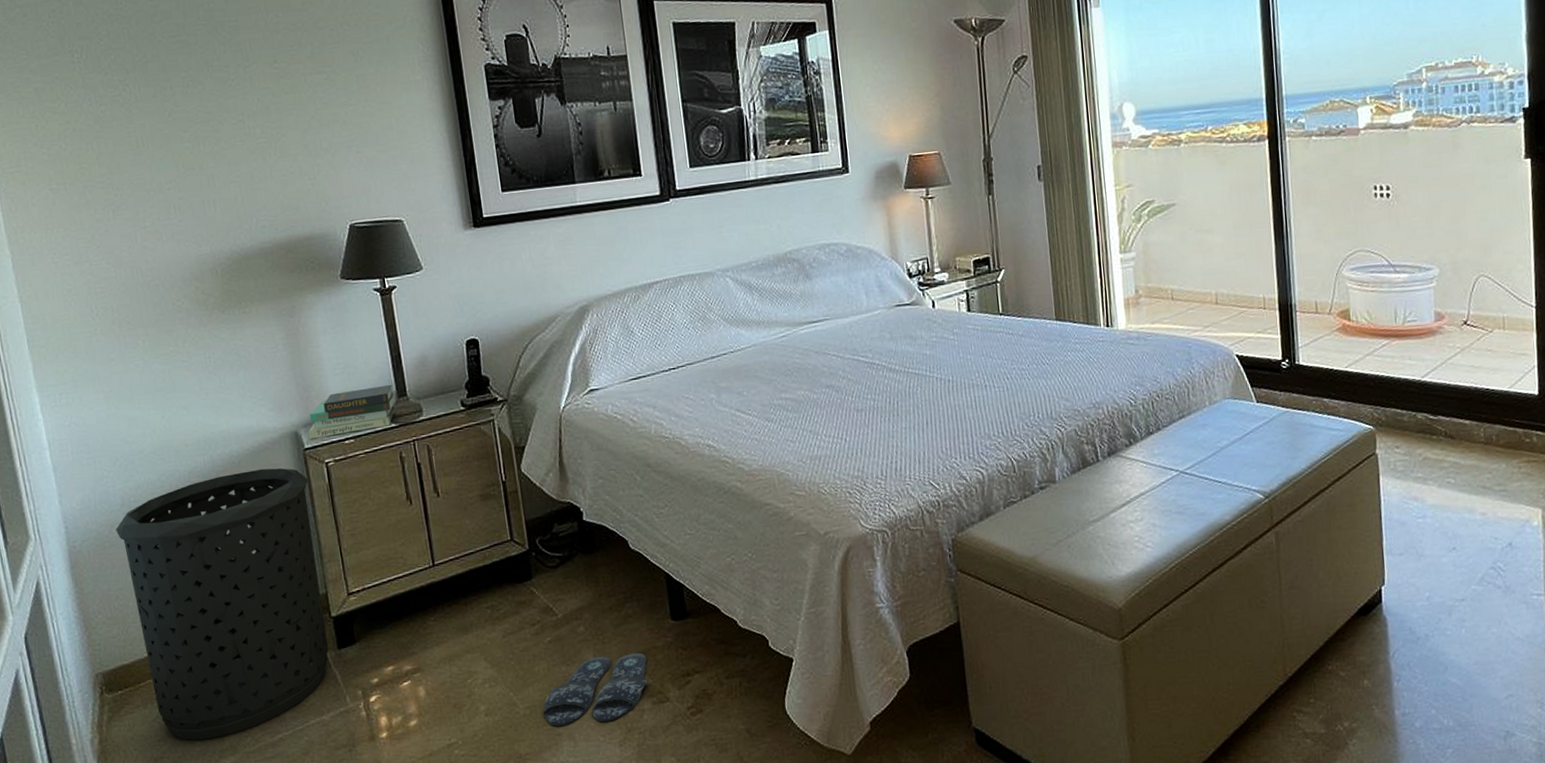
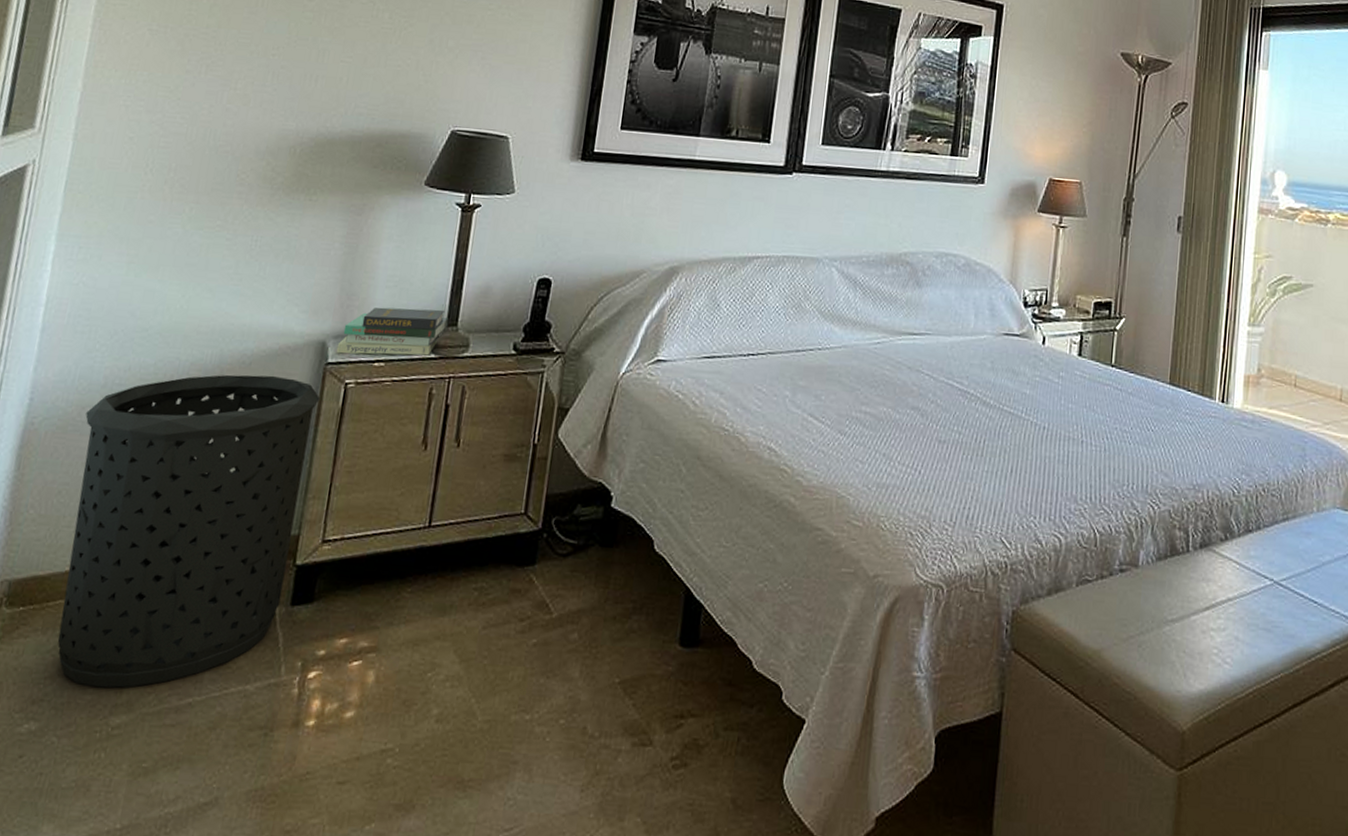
slippers: present [543,652,648,727] -> none [503,673,640,758]

